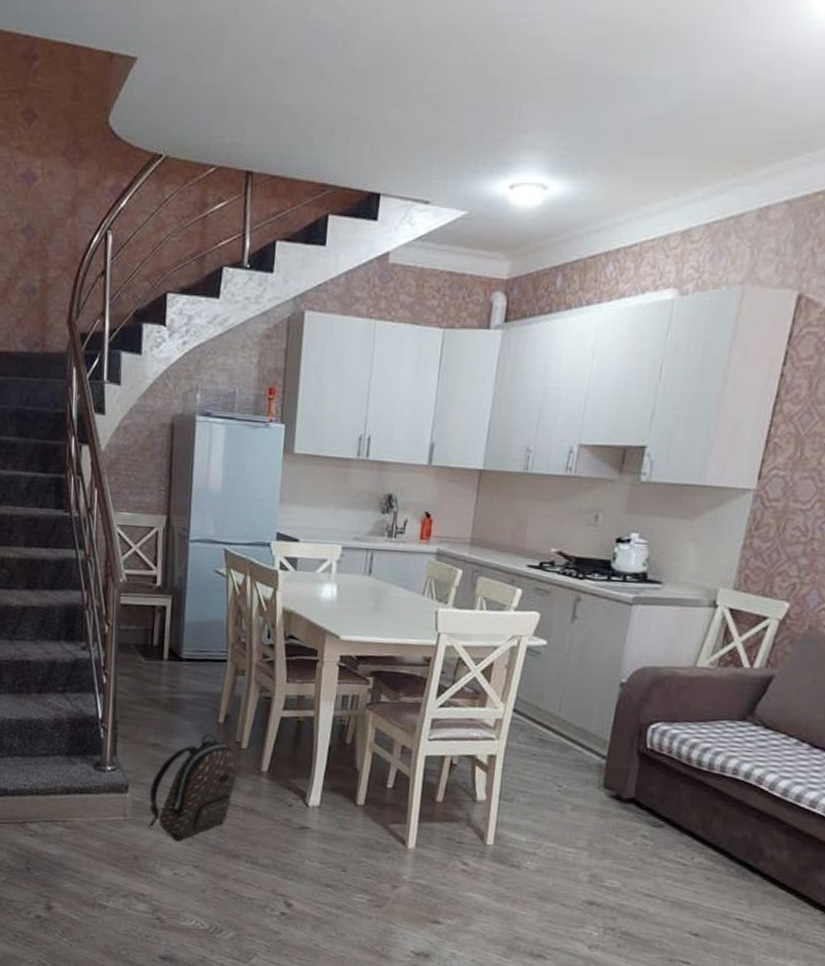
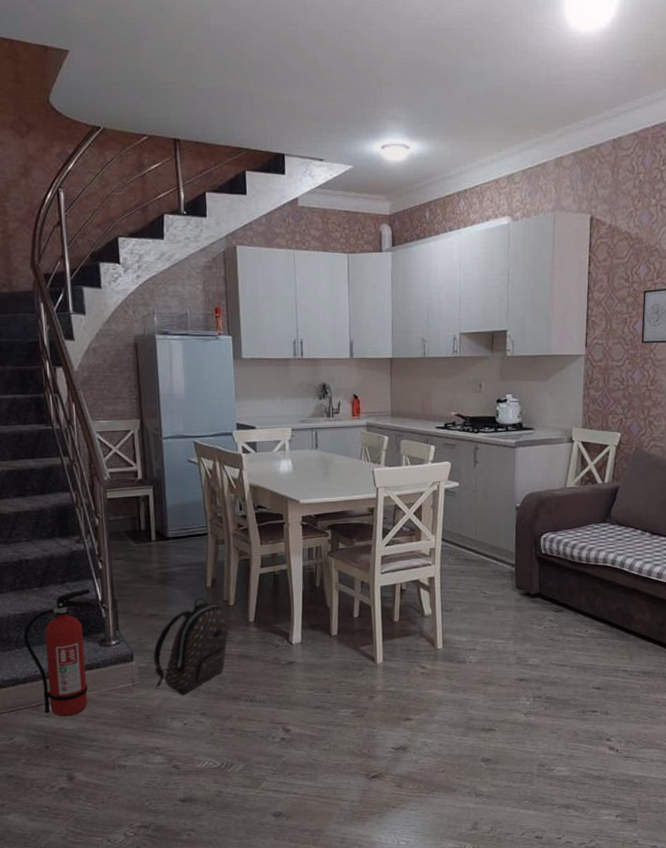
fire extinguisher: none [16,703,92,840] -> present [23,588,93,717]

